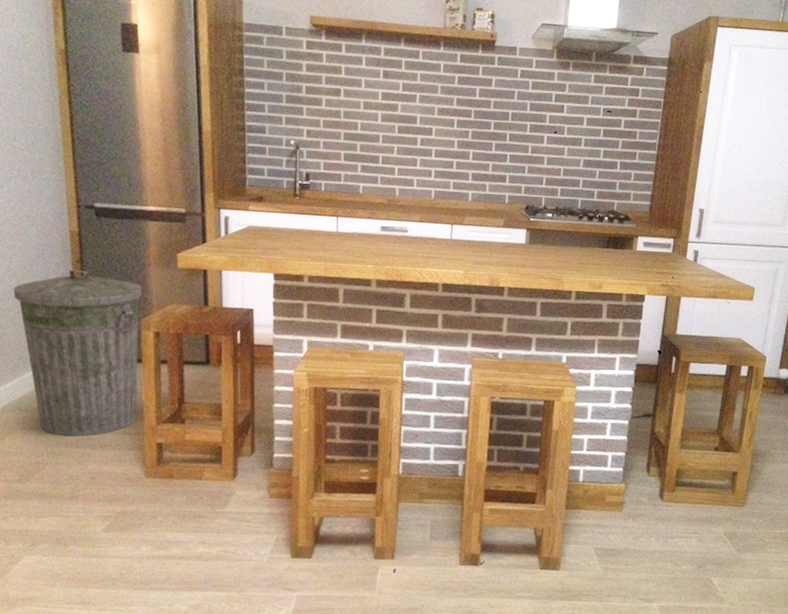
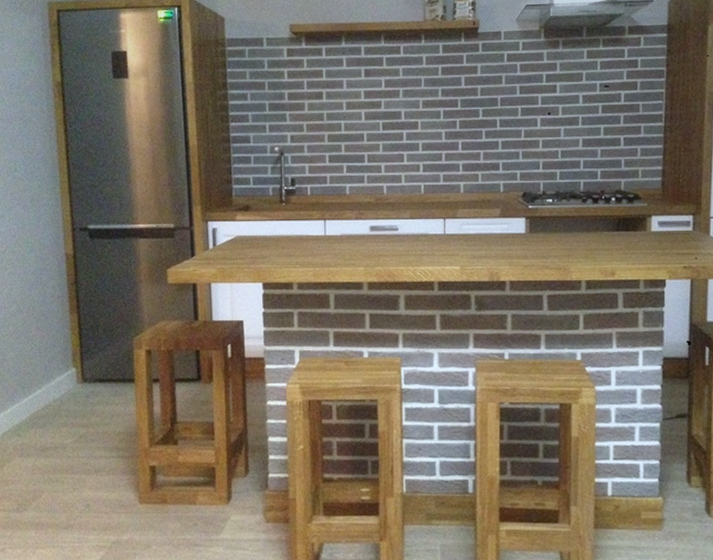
trash can: present [13,269,143,437] -> none [13,292,135,462]

